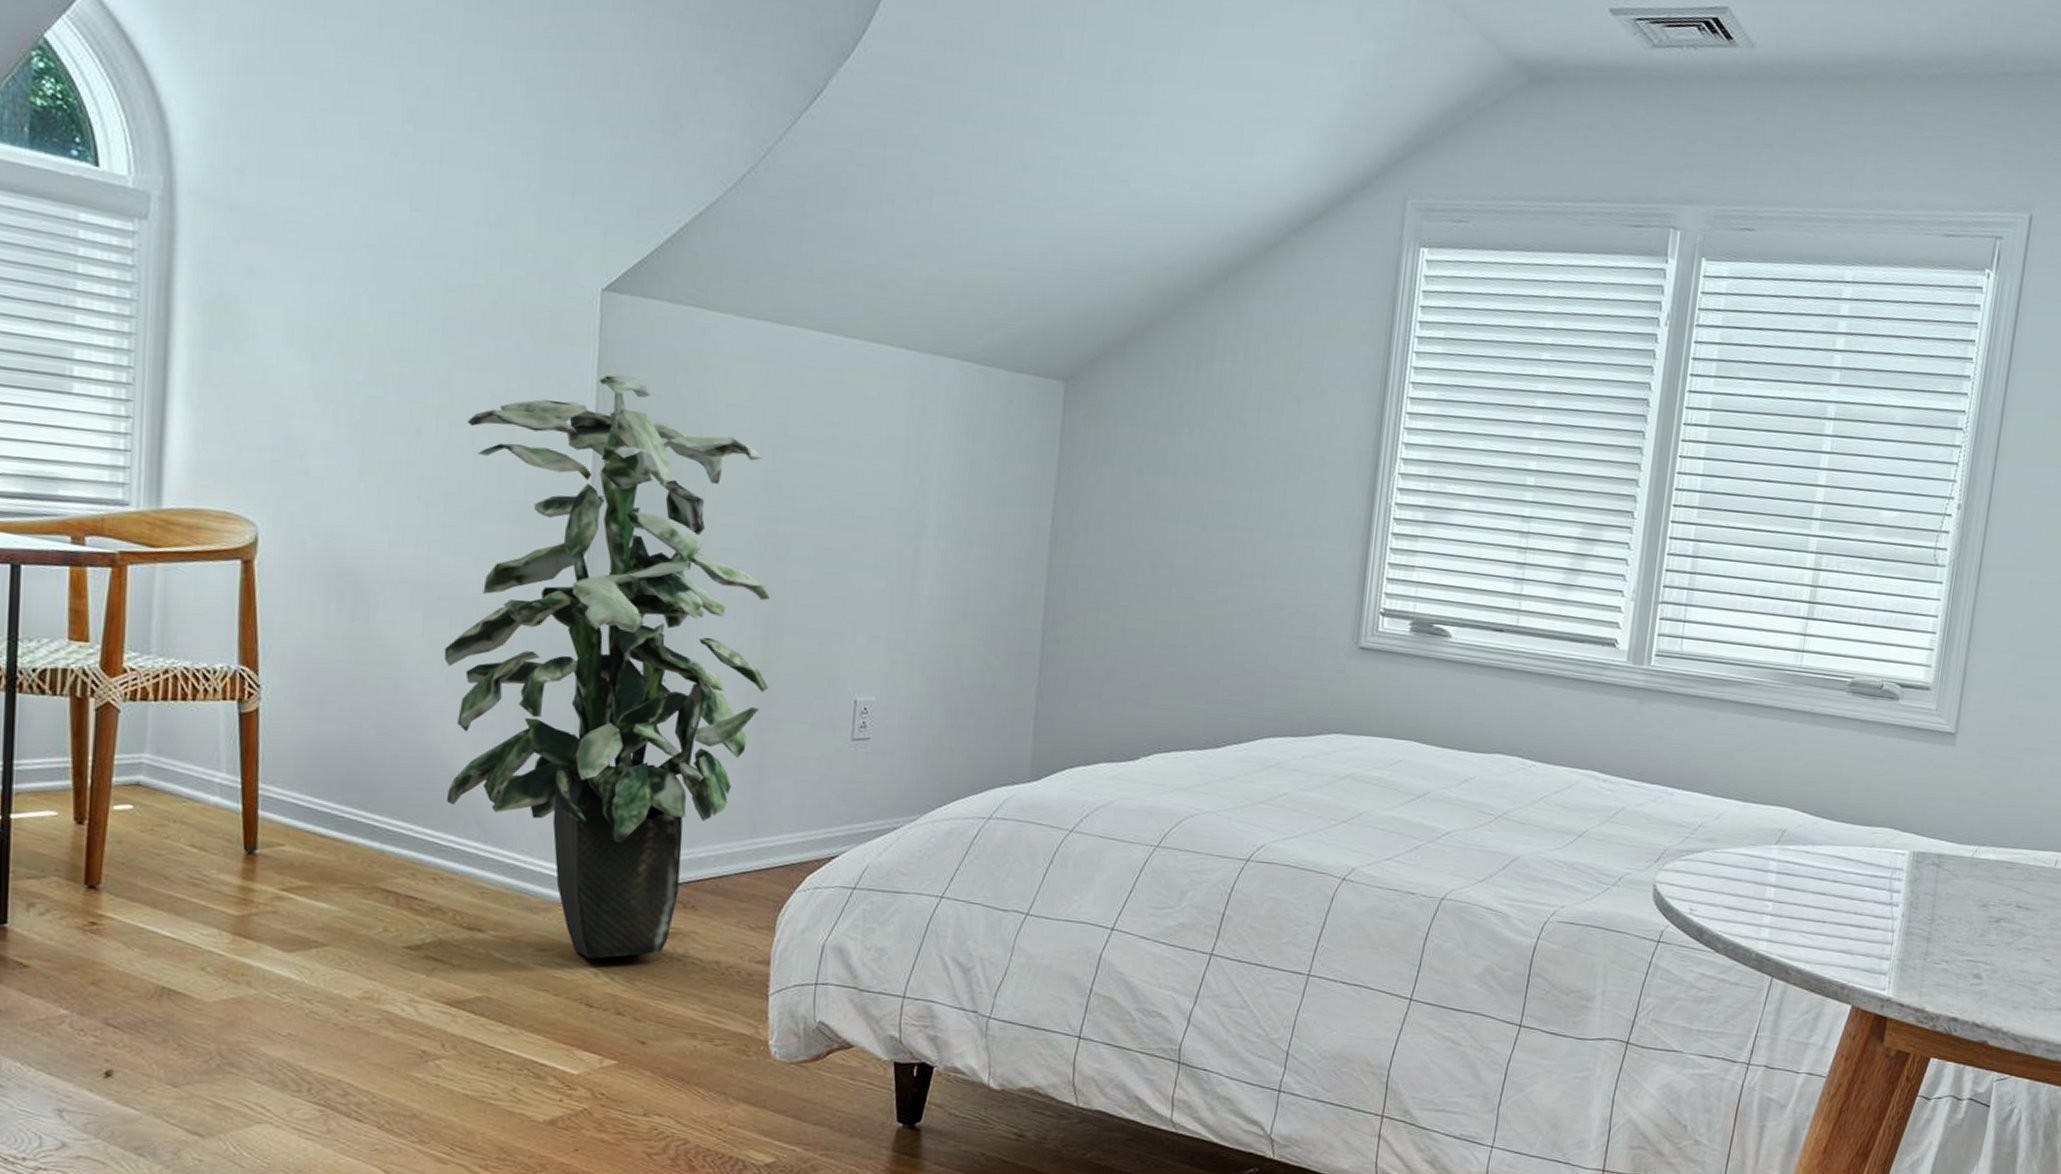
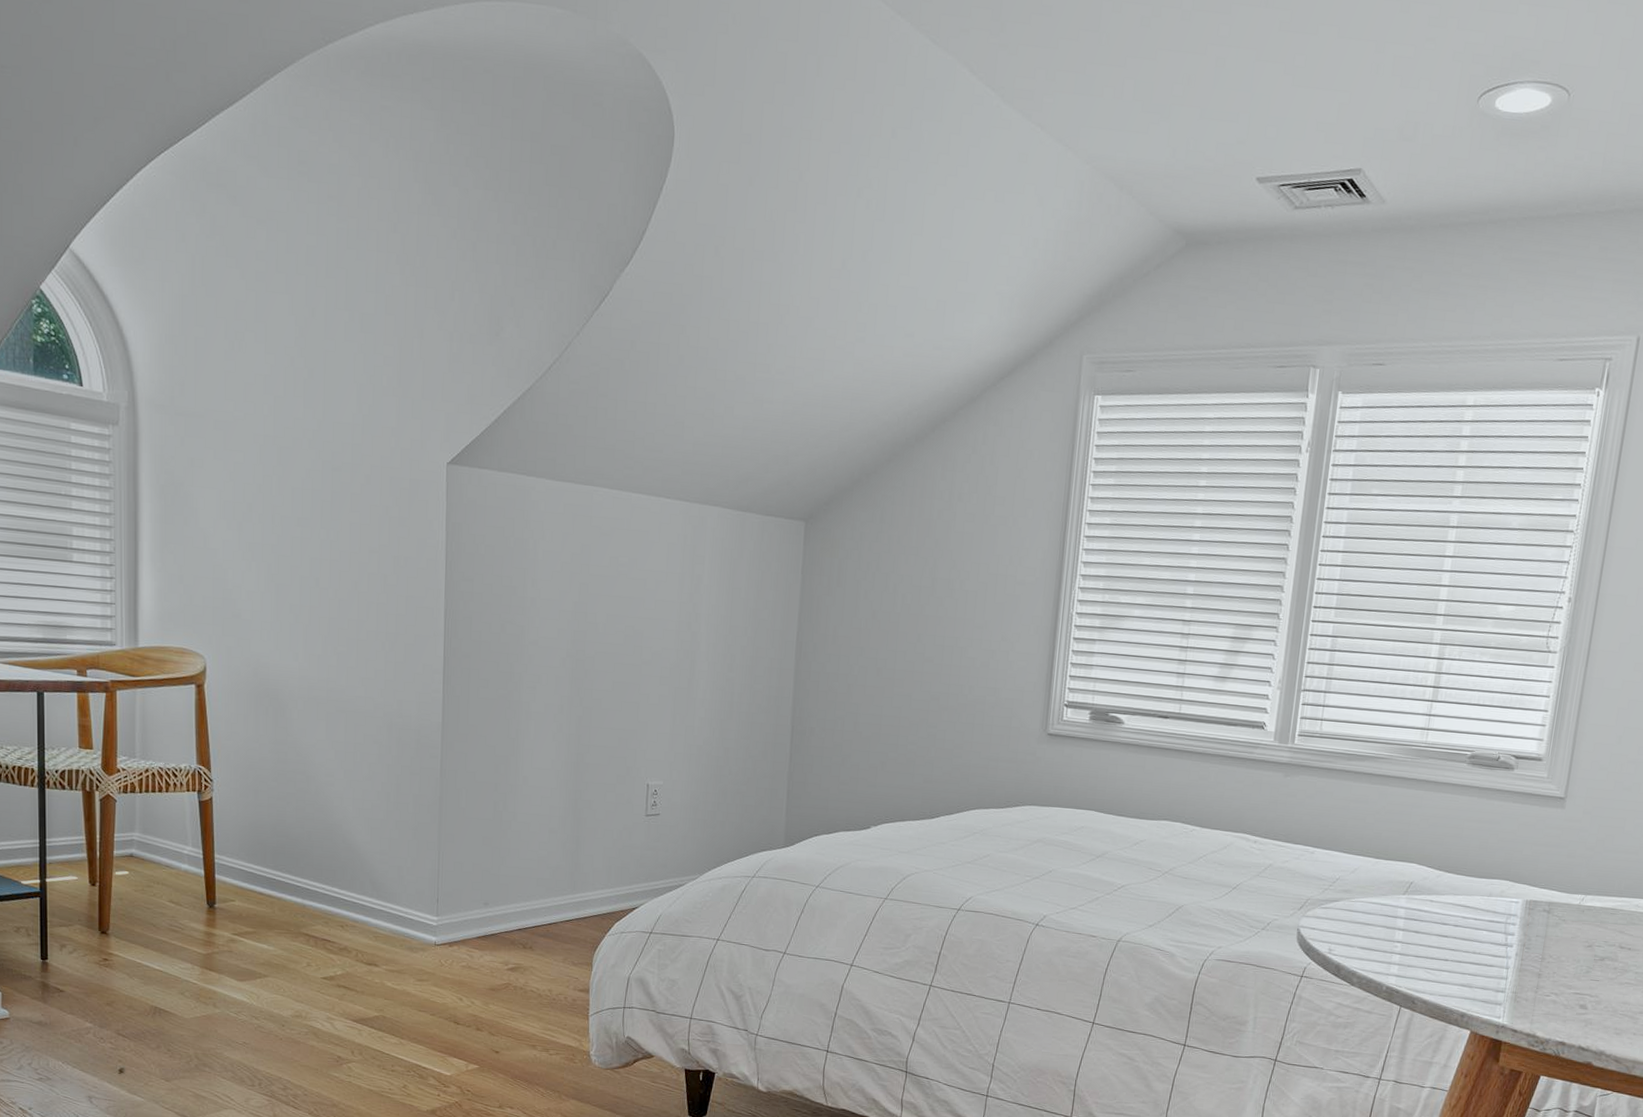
indoor plant: present [444,375,770,959] -> none [342,531,582,987]

